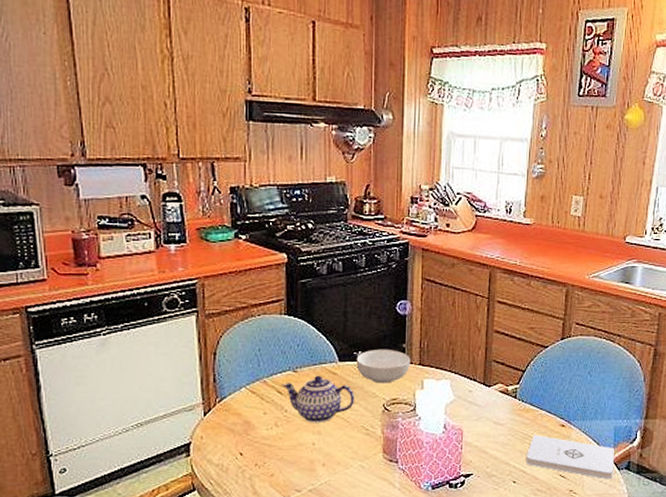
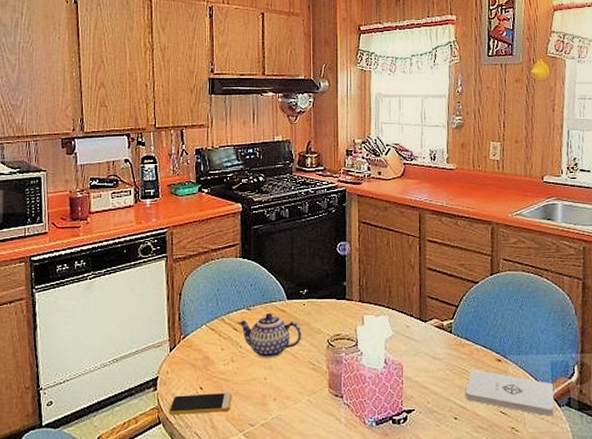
smartphone: none [204,459,277,481] -> present [168,393,232,415]
cereal bowl: present [356,349,411,384] -> none [302,287,351,320]

